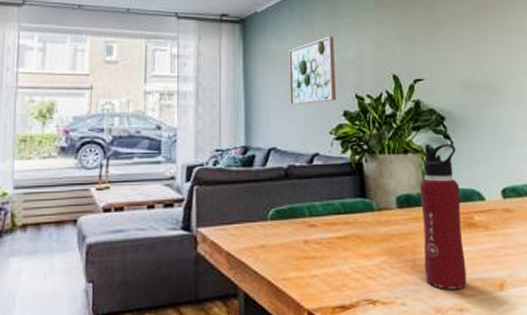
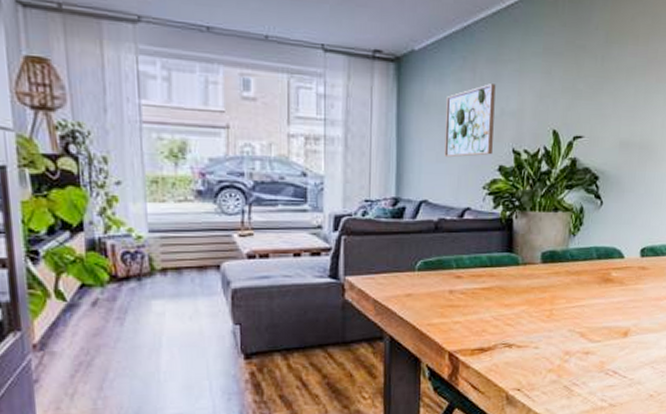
water bottle: present [420,144,467,289] -> none [559,203,605,335]

